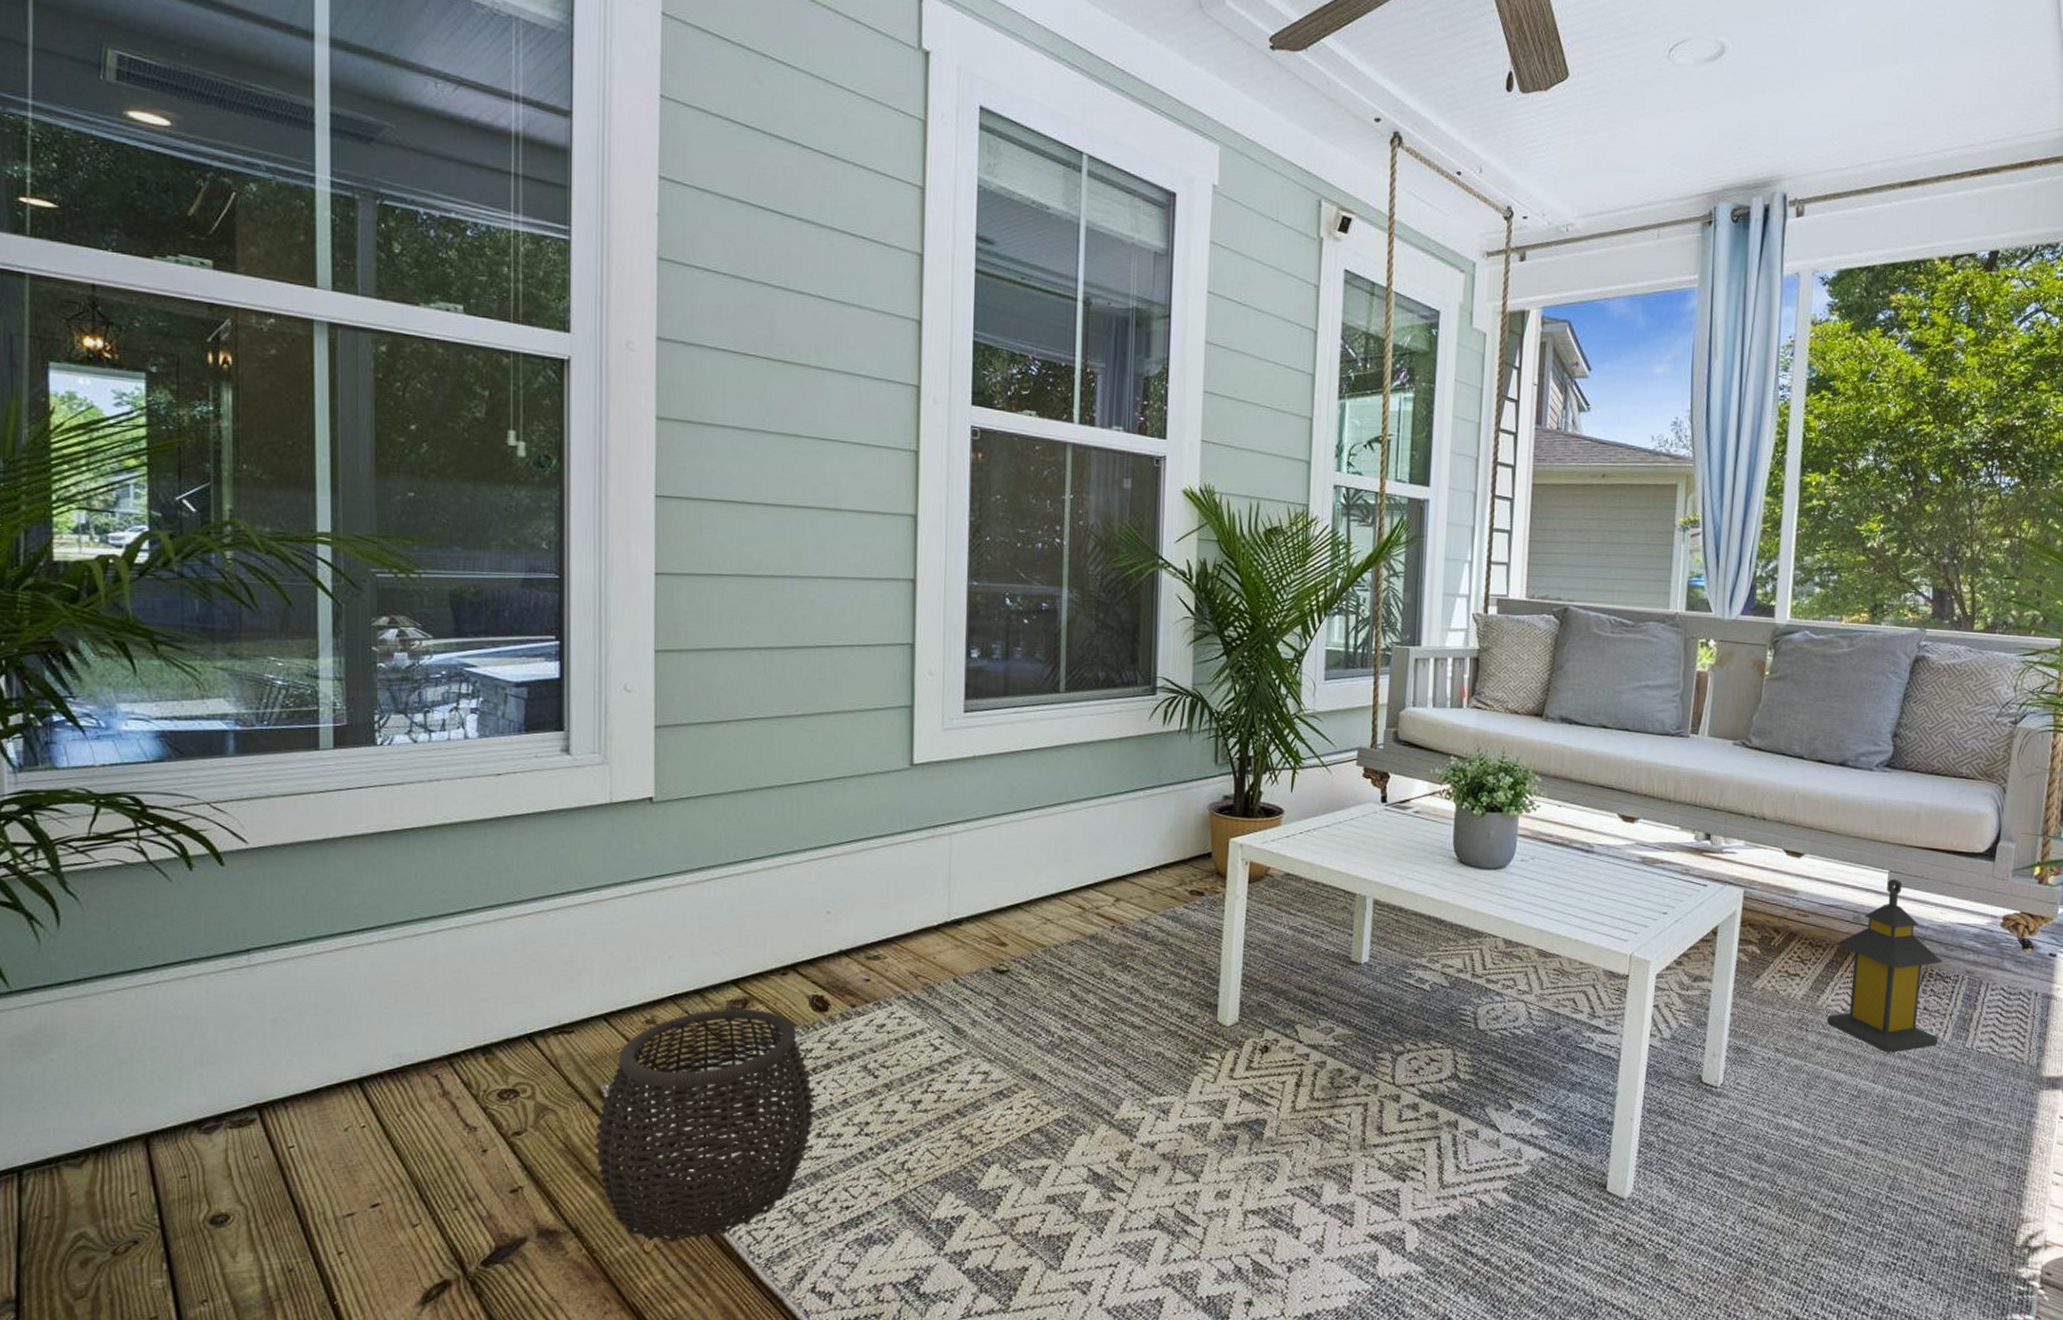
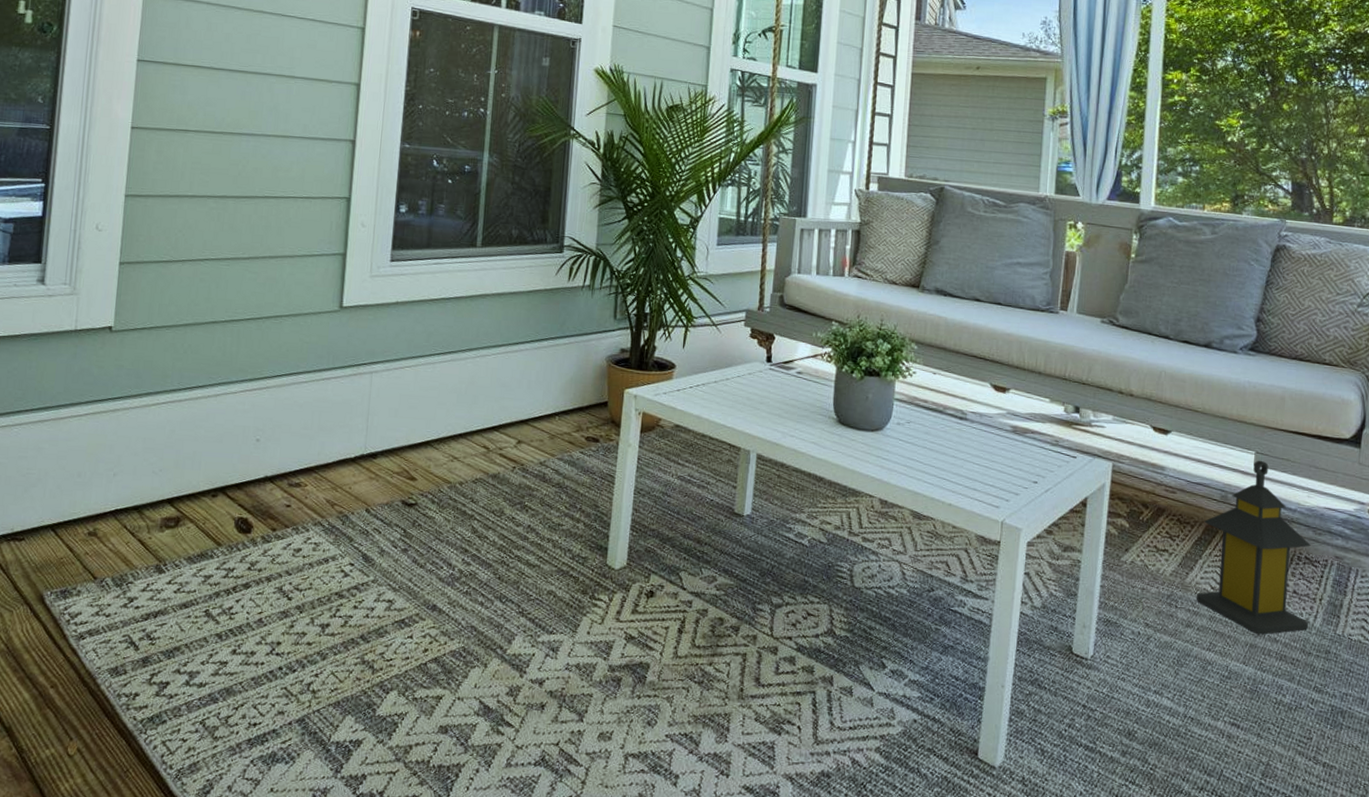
woven basket: present [595,1008,815,1243] -> none [33,525,232,748]

